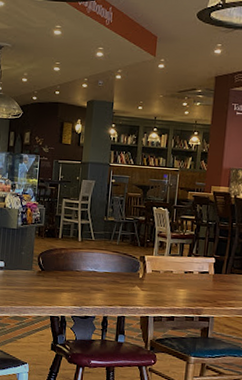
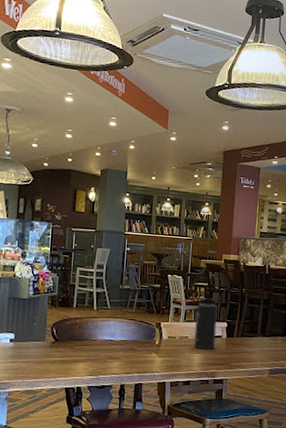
thermos bottle: none [178,223,205,285] -> present [193,290,217,349]

